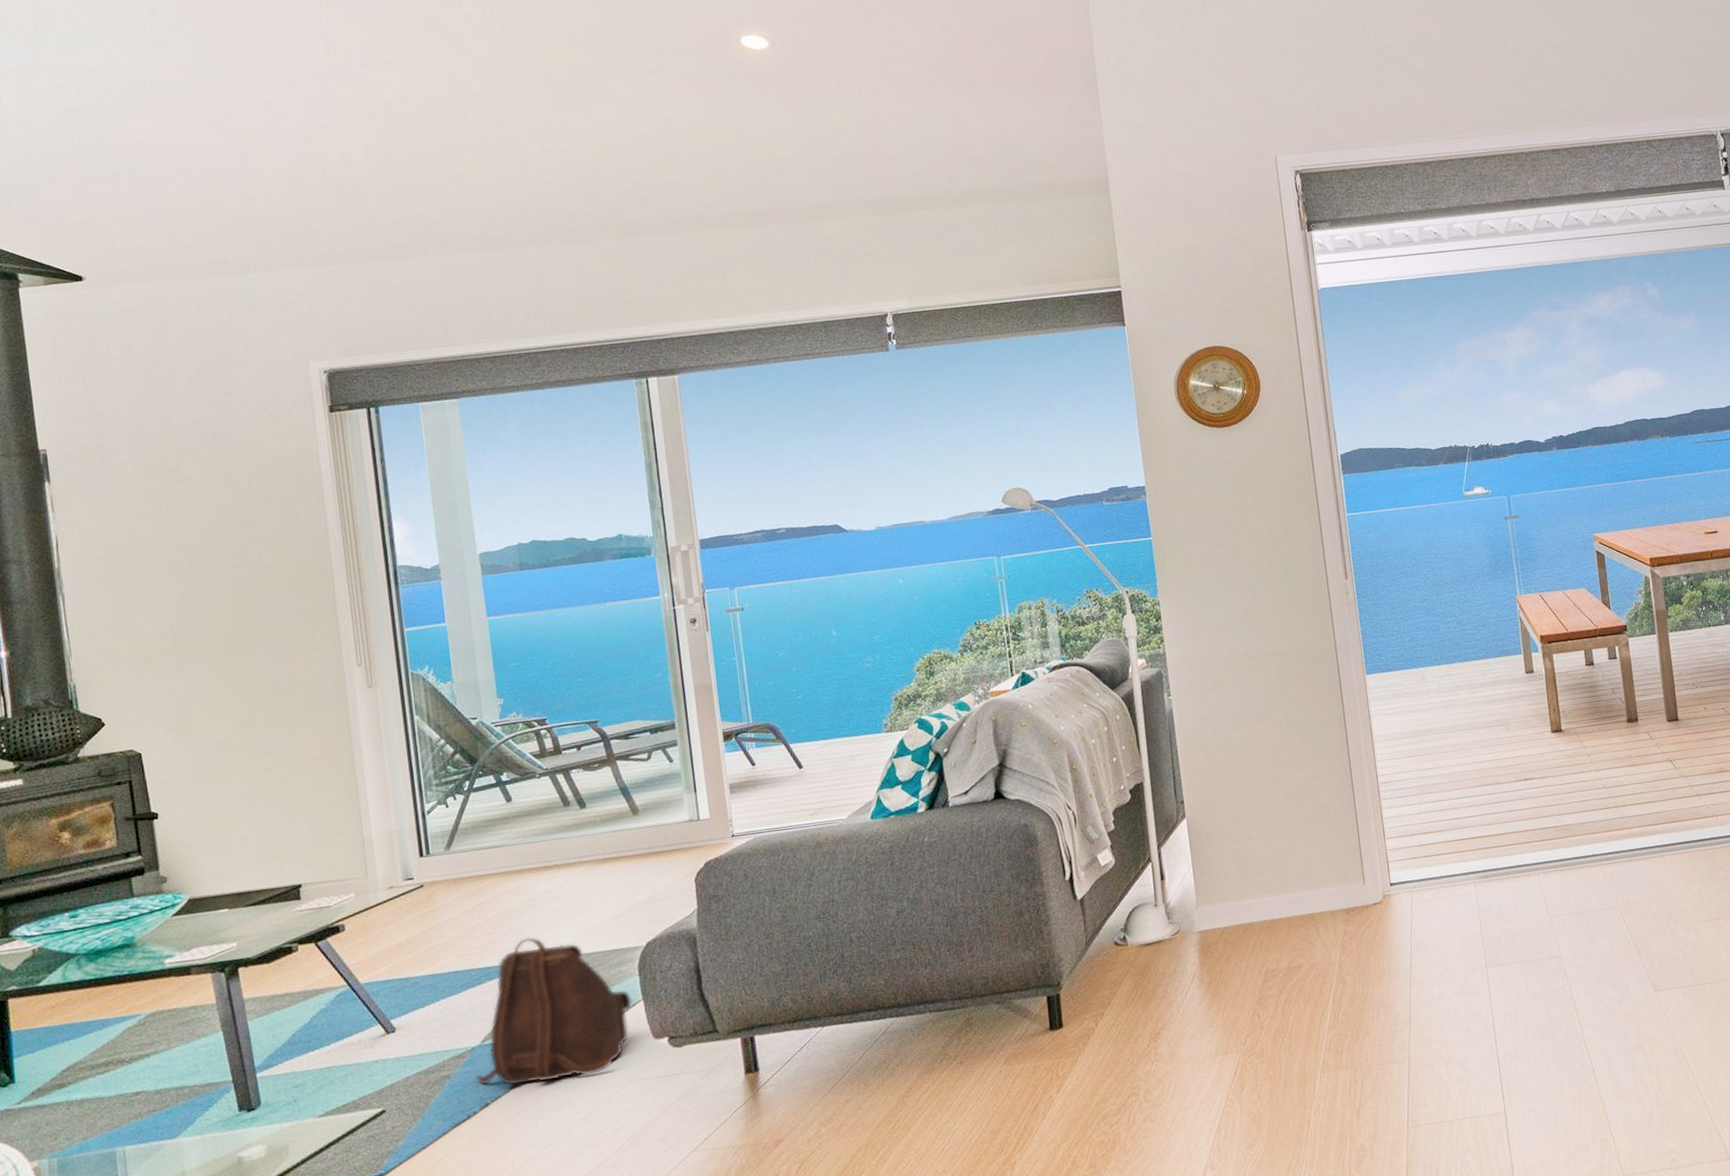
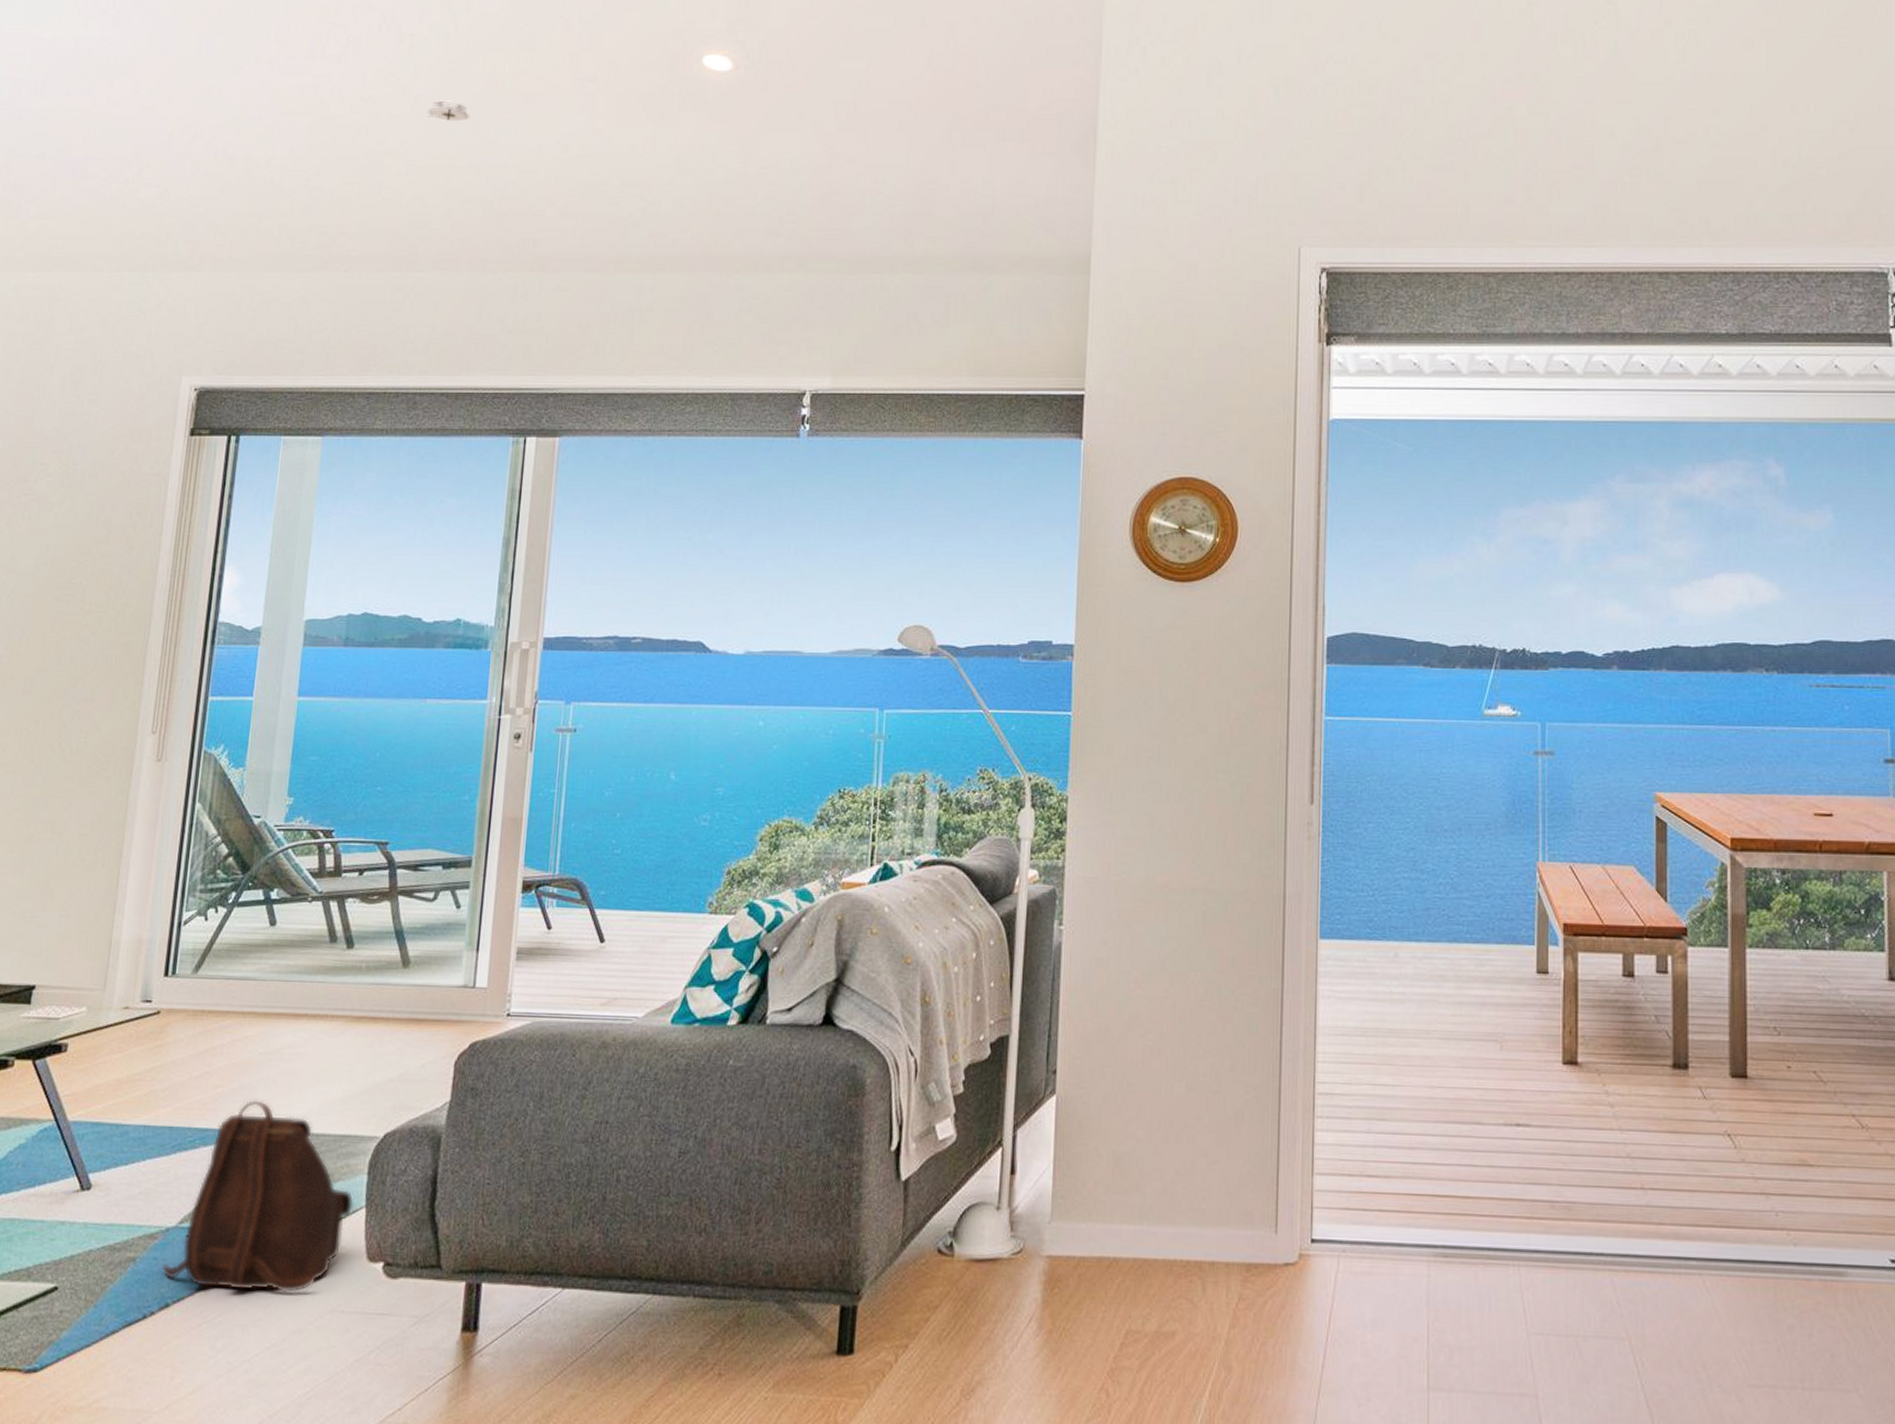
smoke detector: none [491,94,533,113] -> present [426,100,470,121]

